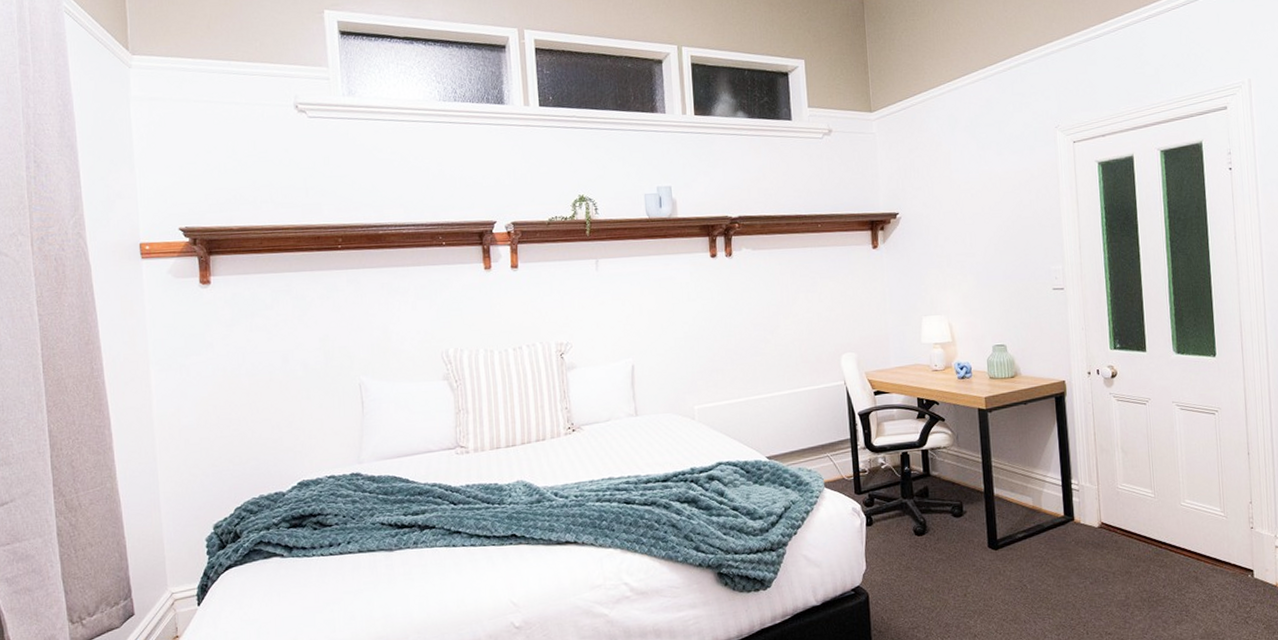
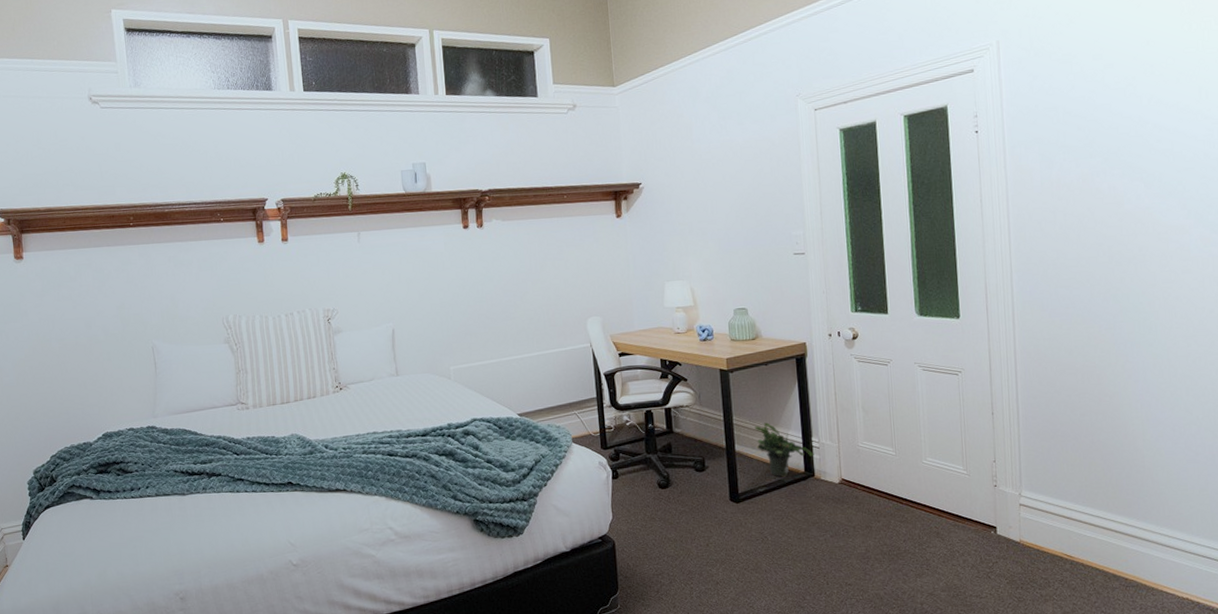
potted plant: none [1014,464,1074,522] -> present [755,422,814,477]

